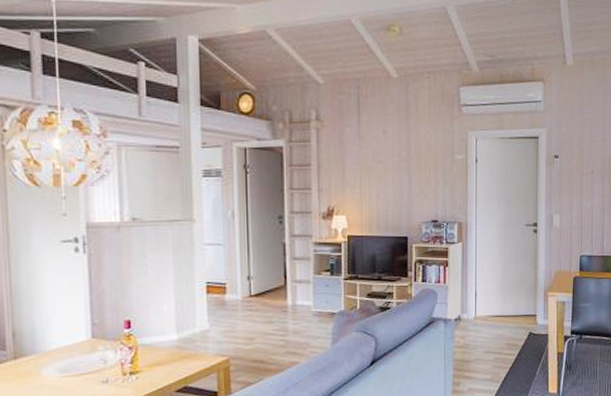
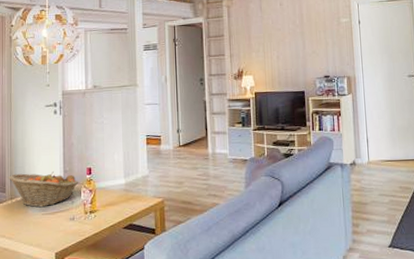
fruit basket: none [10,325,114,369] -> present [9,172,79,208]

